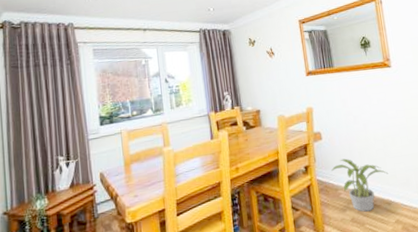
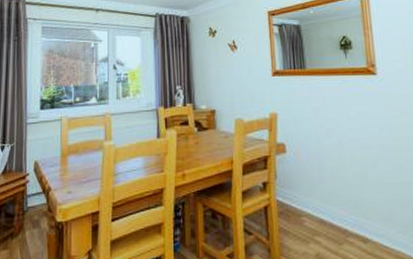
potted plant: present [331,158,389,212] -> none [295,178,366,248]

